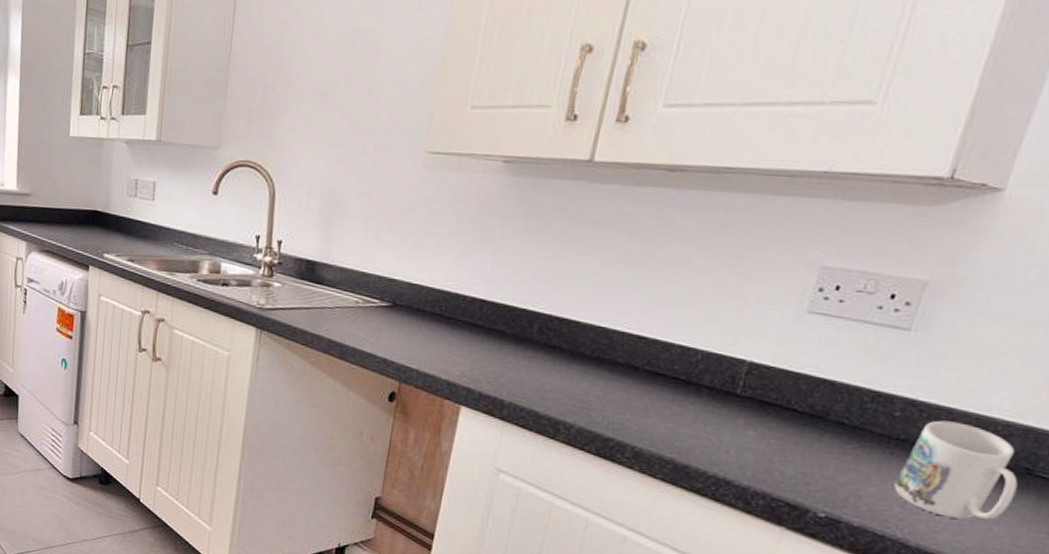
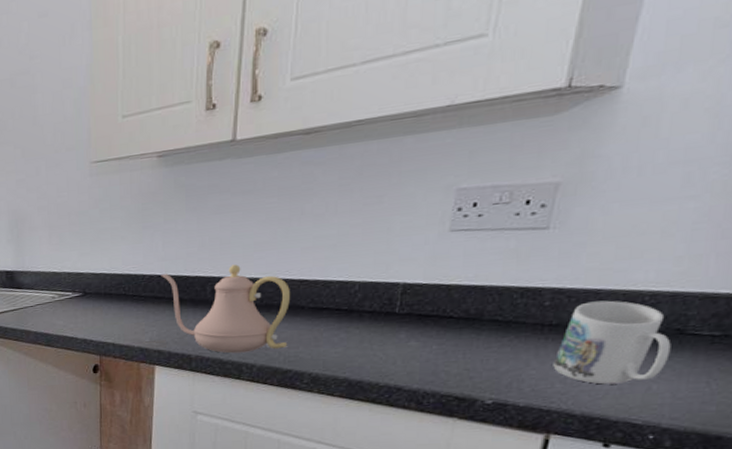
teapot: none [485,299,626,412] -> present [161,264,290,354]

